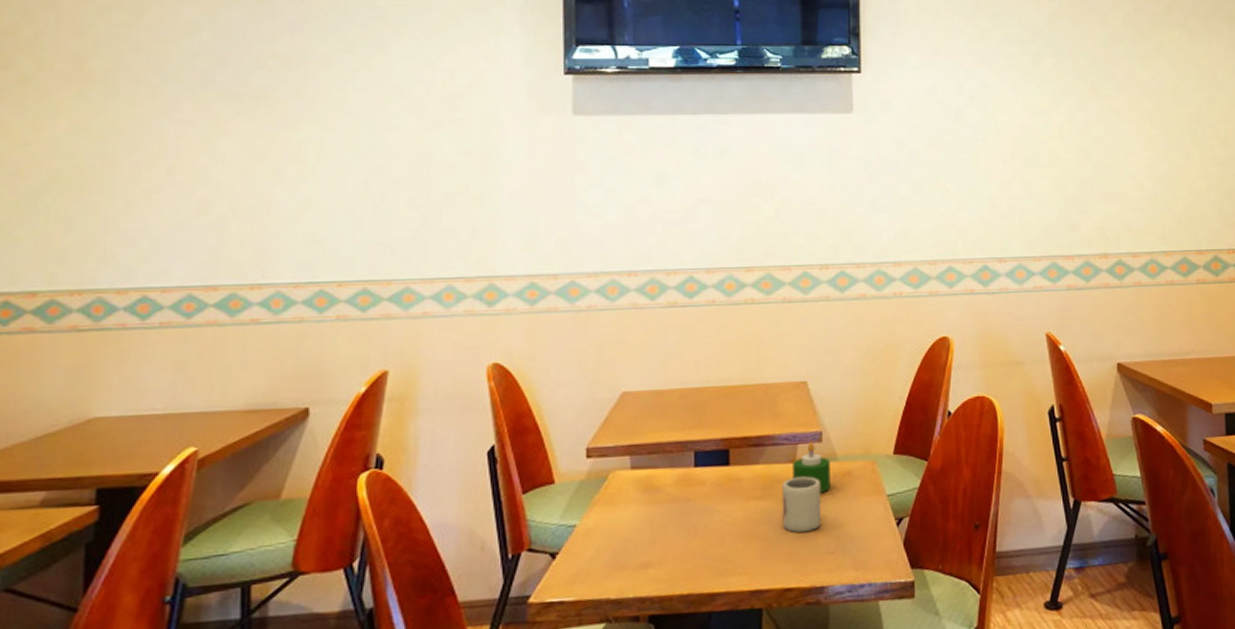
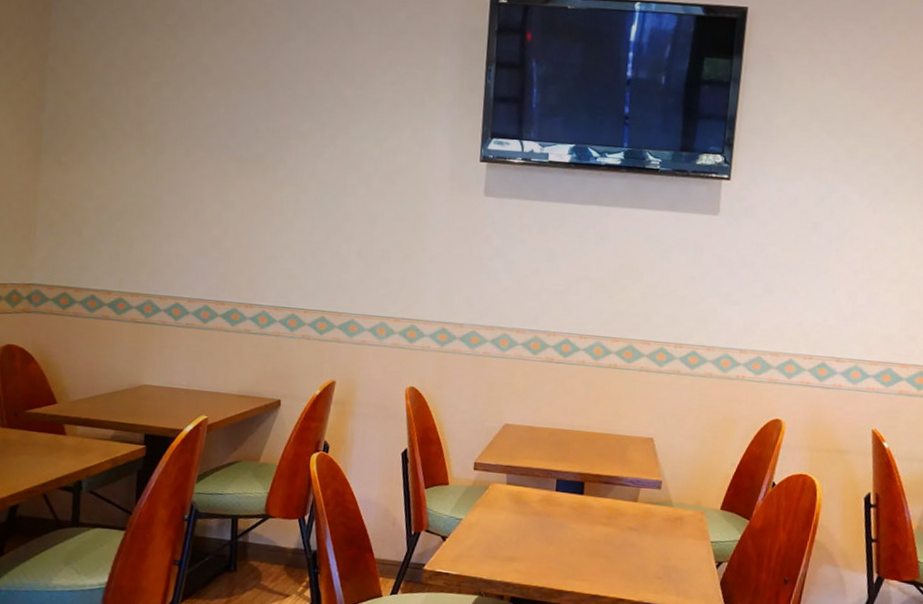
cup: present [782,476,822,533] -> none [621,513,656,559]
candle: present [793,442,831,492] -> none [634,488,666,530]

